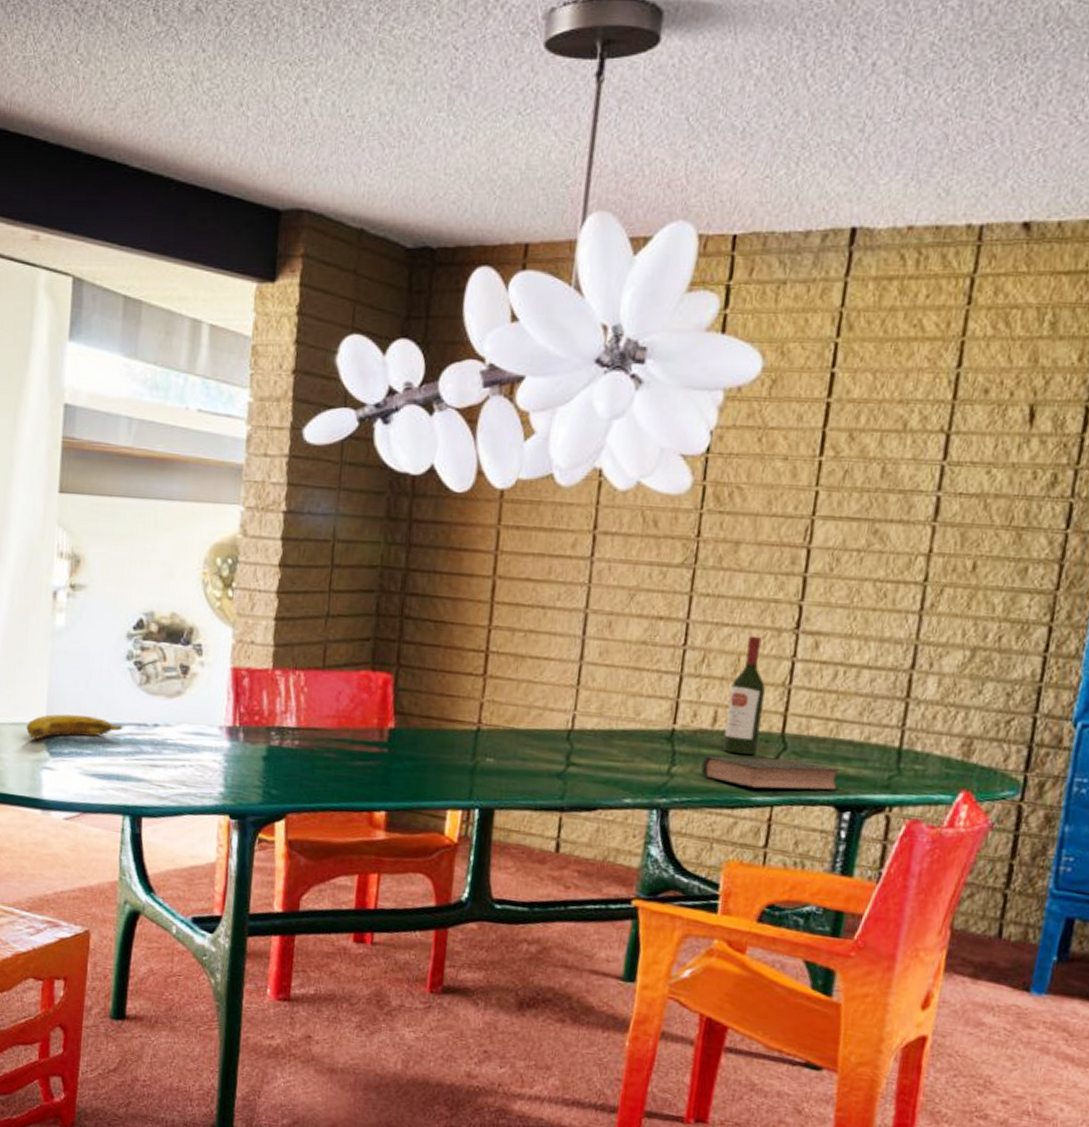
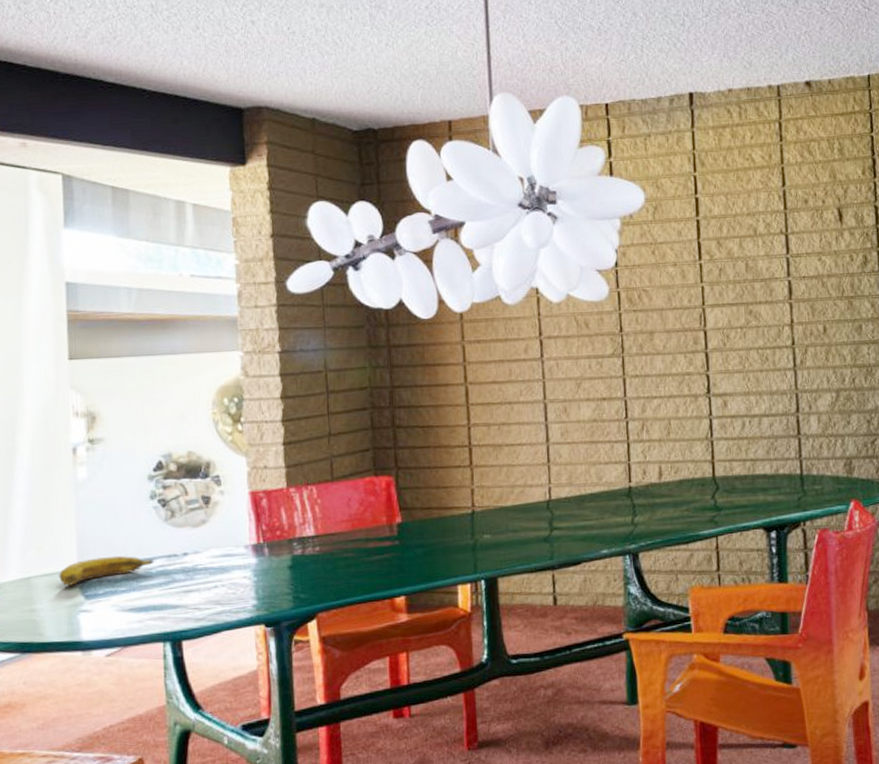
book: present [701,756,842,791] -> none [657,496,764,525]
wine bottle: present [723,635,766,755] -> none [668,403,697,499]

